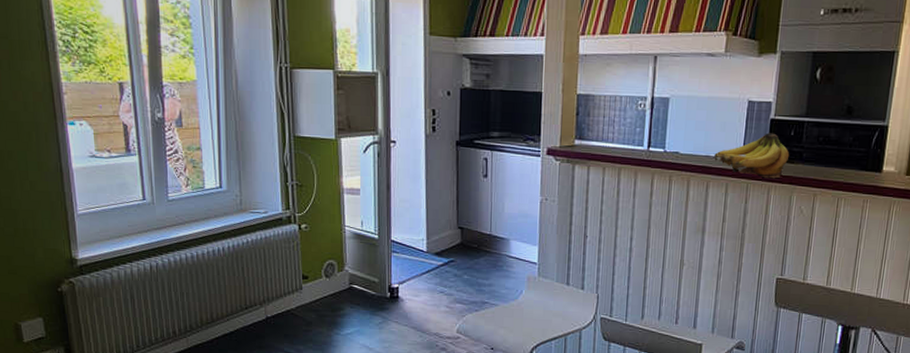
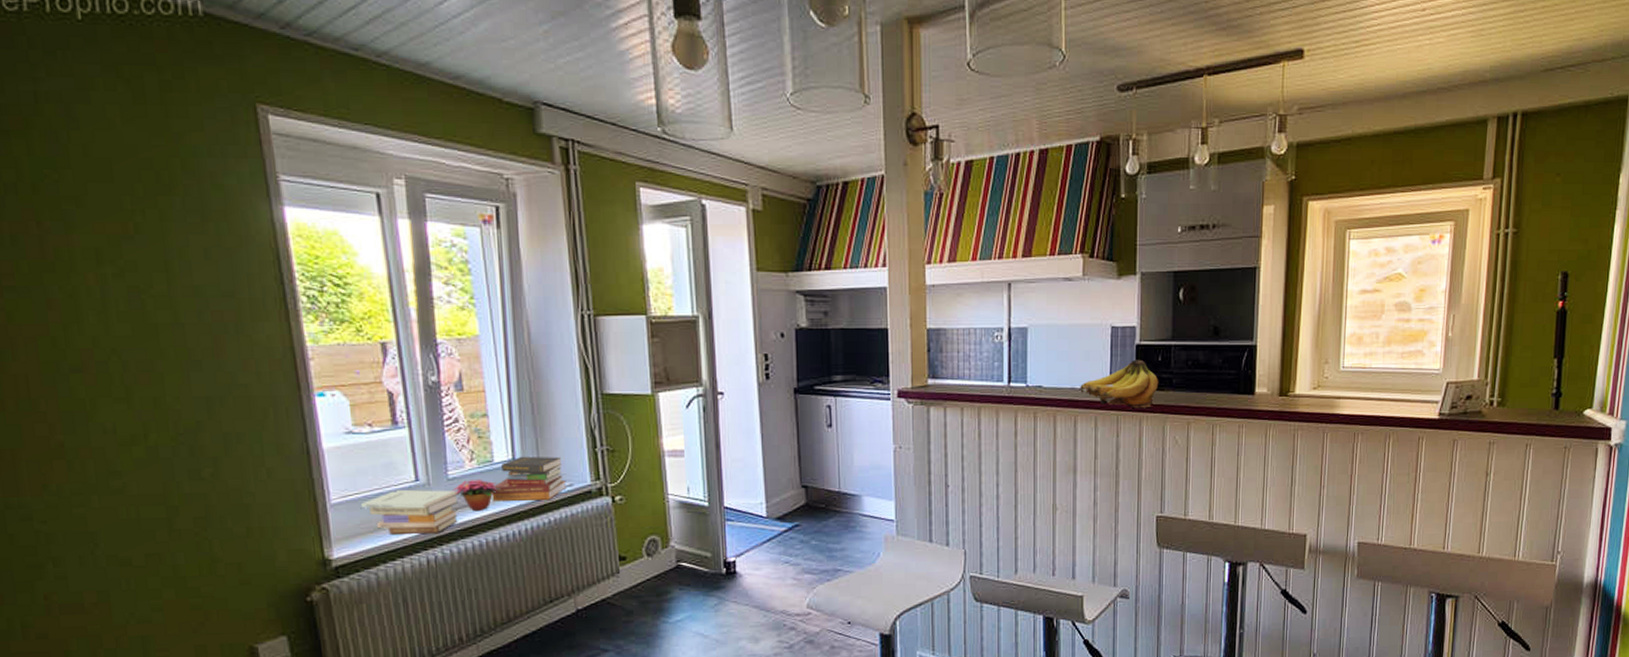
books: none [100,206,176,244] -> present [360,489,458,534]
flower arrangement: none [170,201,209,228] -> present [451,478,500,510]
books: none [202,185,263,223] -> present [491,456,567,501]

